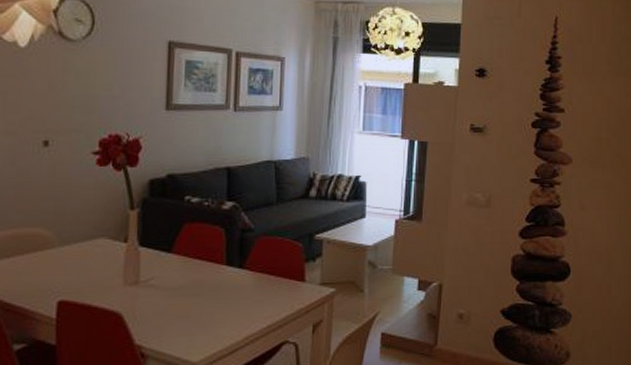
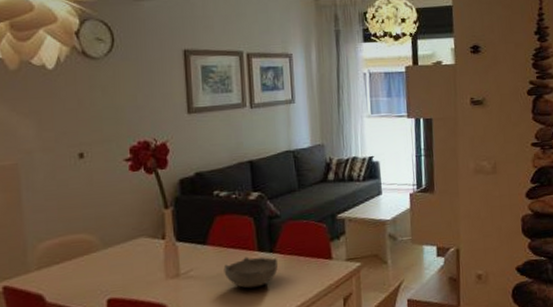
bowl: none [187,270,247,305] -> present [223,256,279,289]

